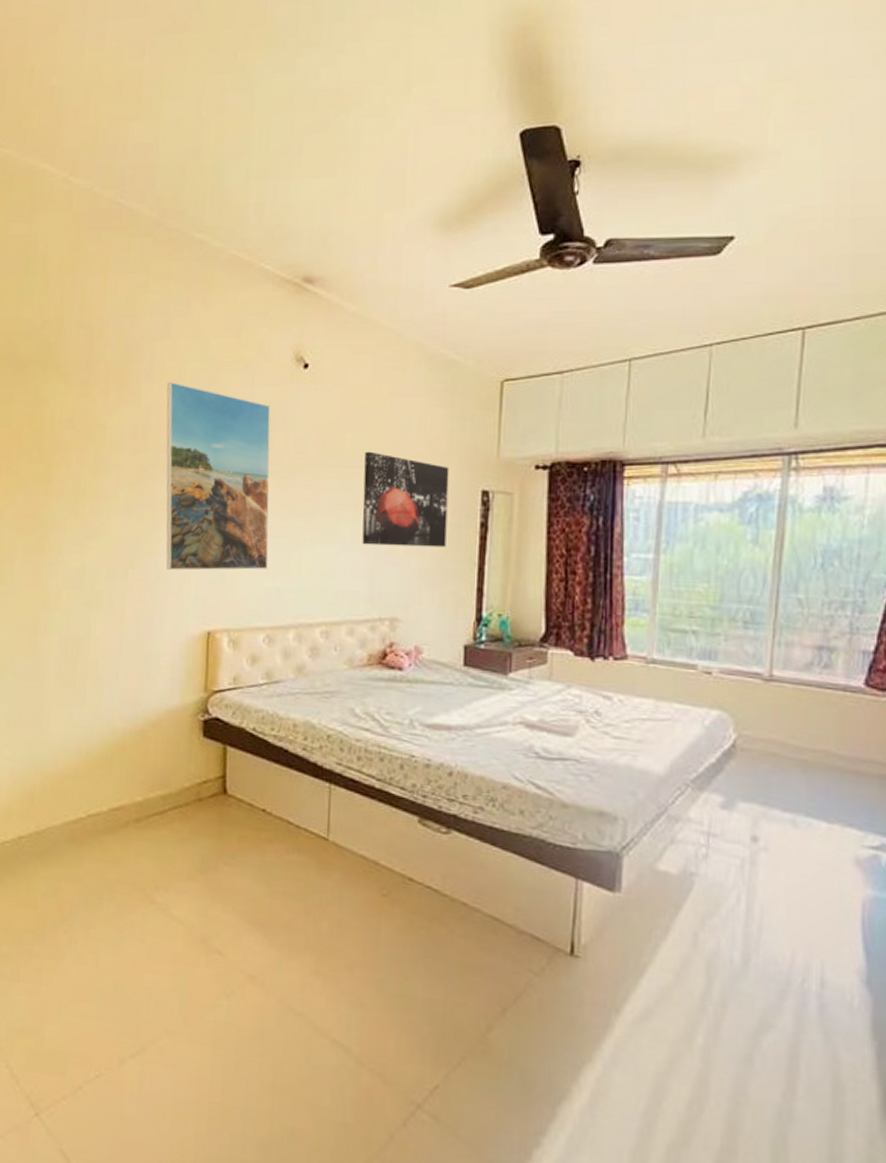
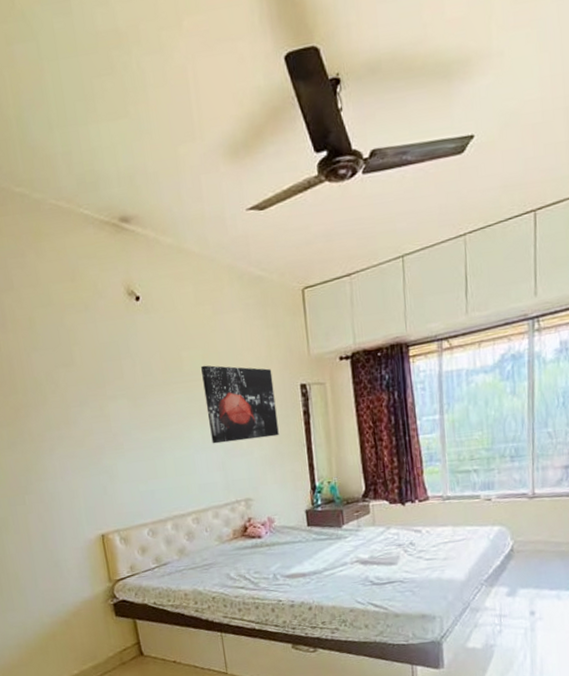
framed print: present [166,382,271,571] -> none [21,329,140,490]

